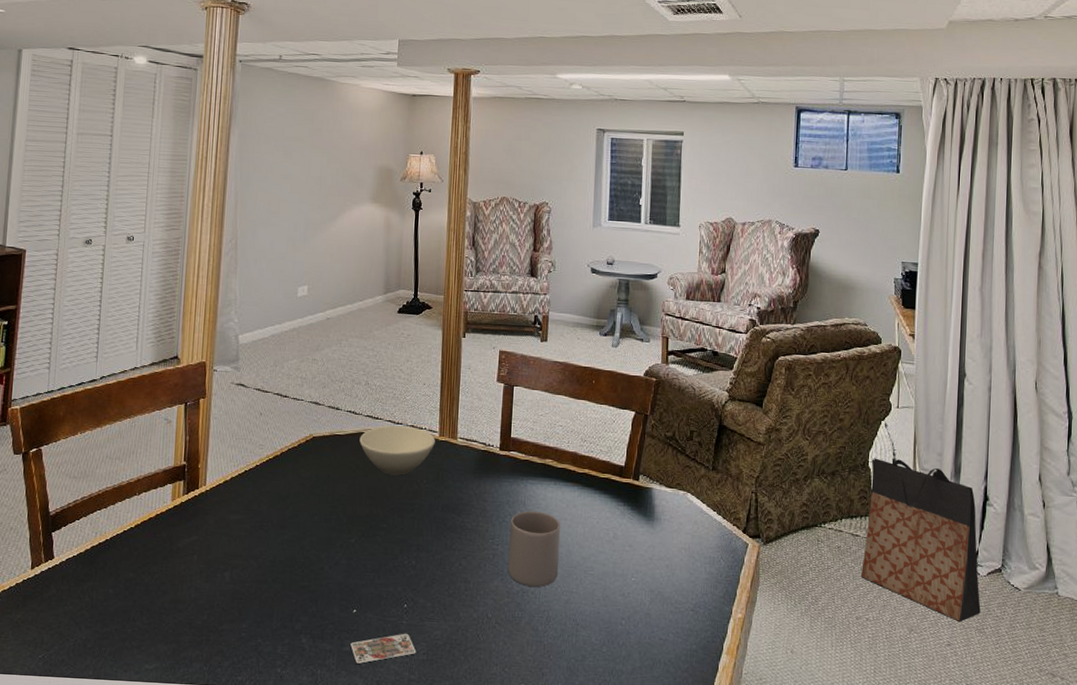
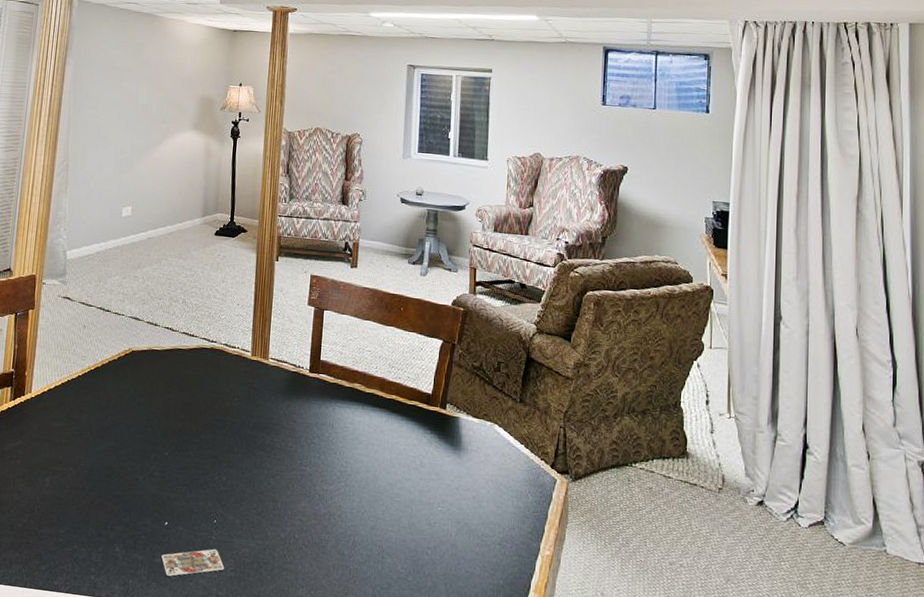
bowl: present [359,425,435,475] -> none [175,343,248,392]
mug: present [507,511,561,587] -> none [315,433,368,511]
bag: present [861,458,981,622] -> none [674,398,803,574]

